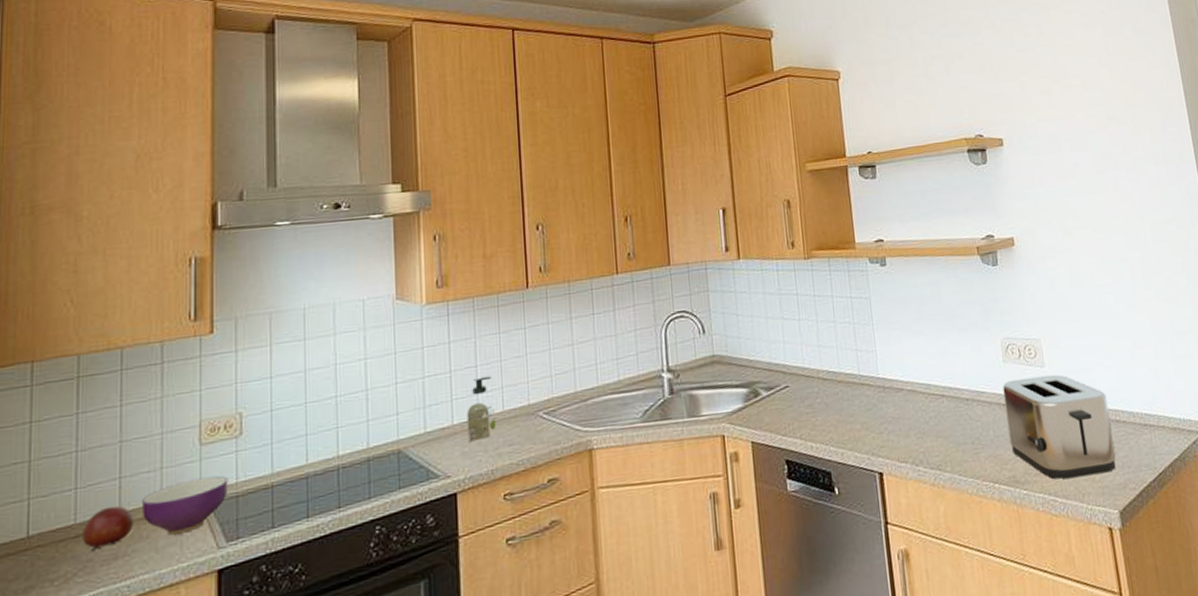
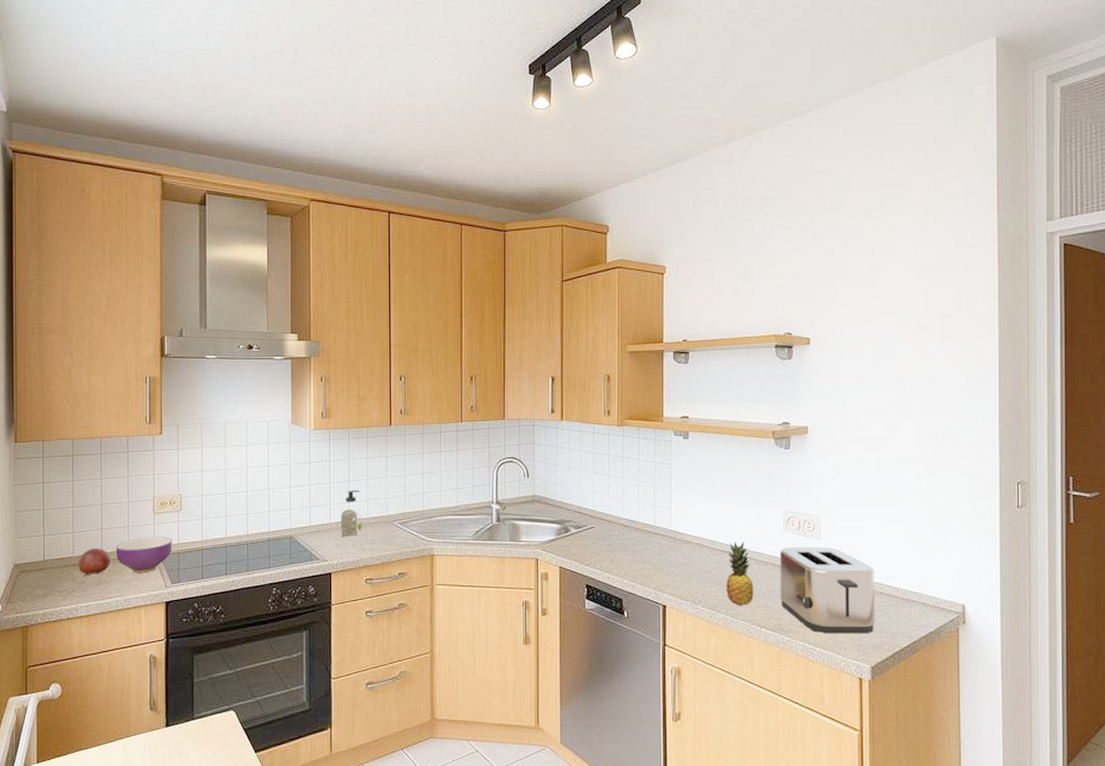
fruit: none [946,381,981,460] -> present [726,542,754,605]

